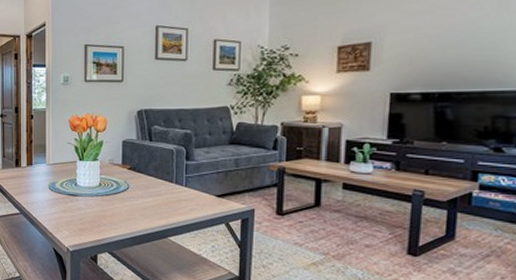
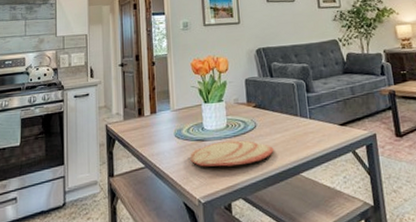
plate: none [62,198,144,223] -> present [190,140,274,167]

